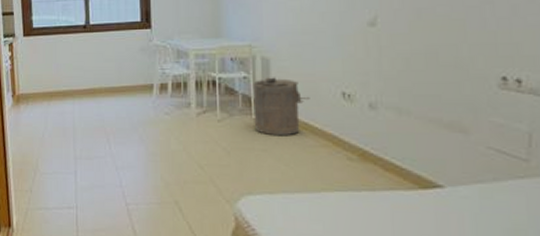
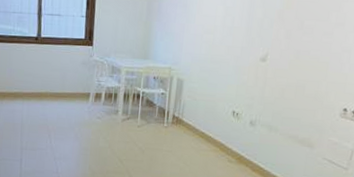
laundry hamper: present [253,77,310,136] -> none [165,95,209,142]

